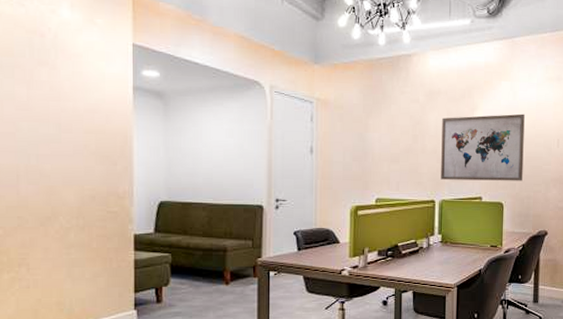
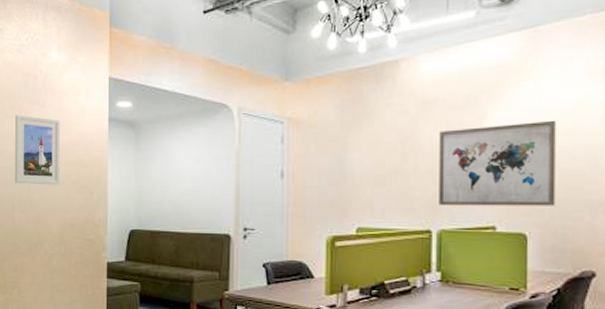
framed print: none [17,75,77,155] -> present [15,114,61,185]

